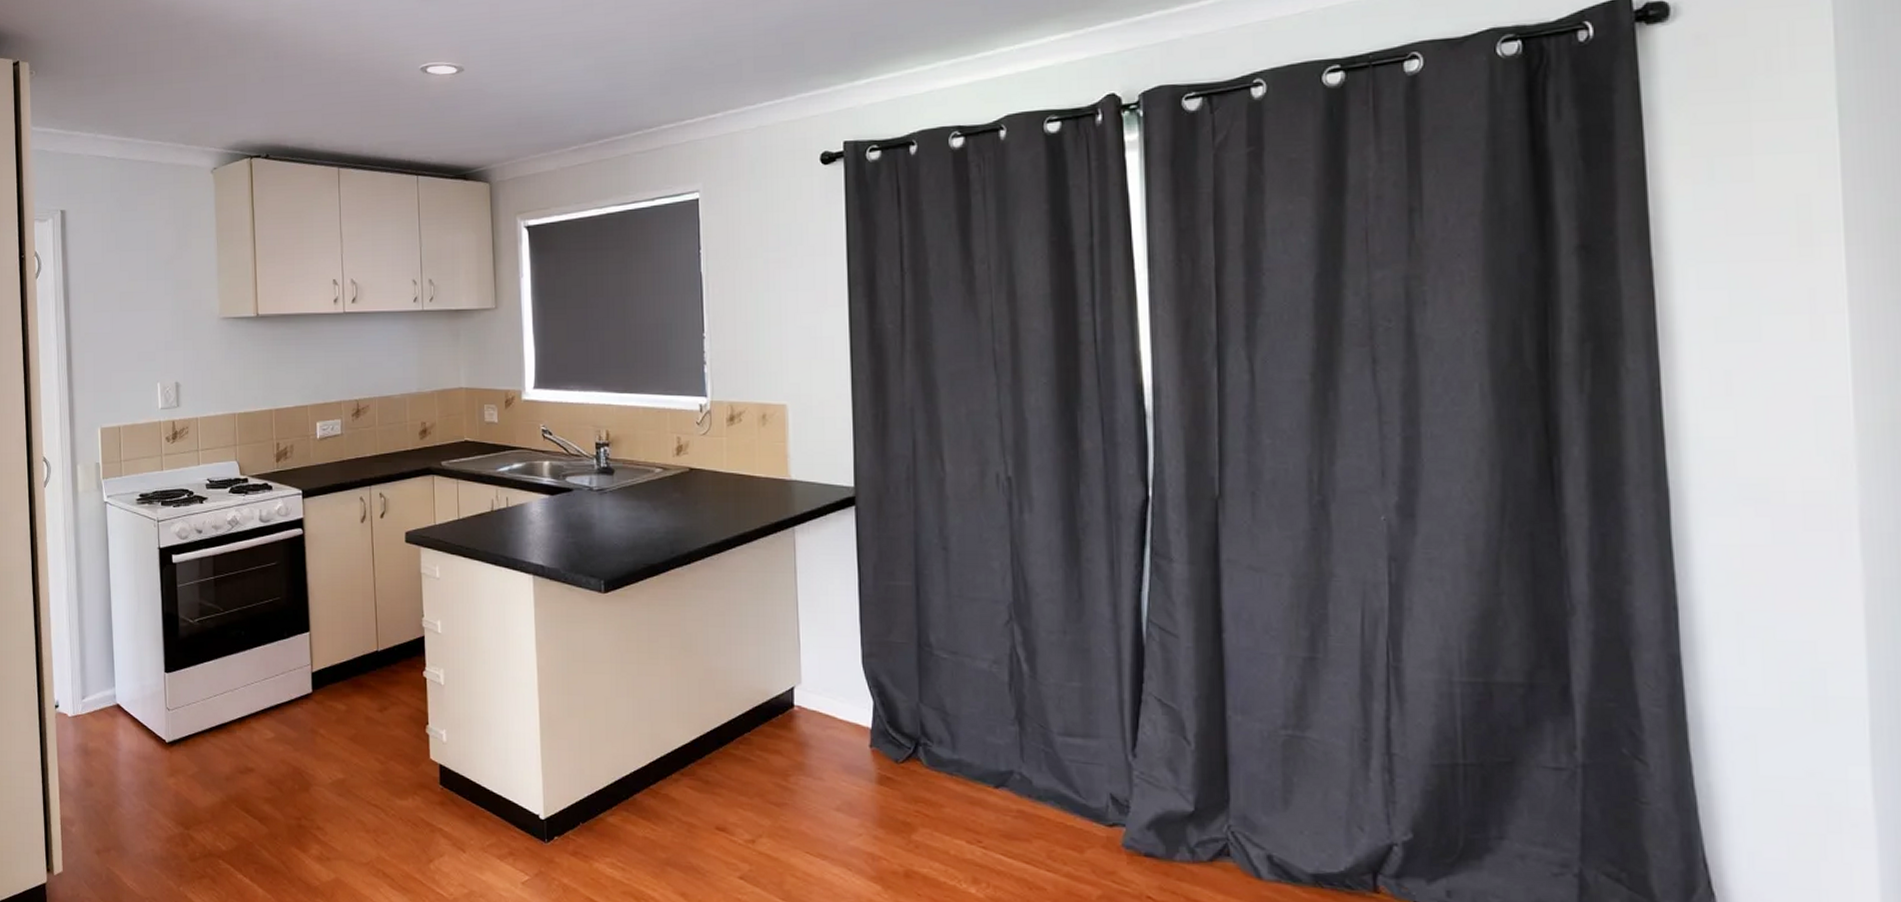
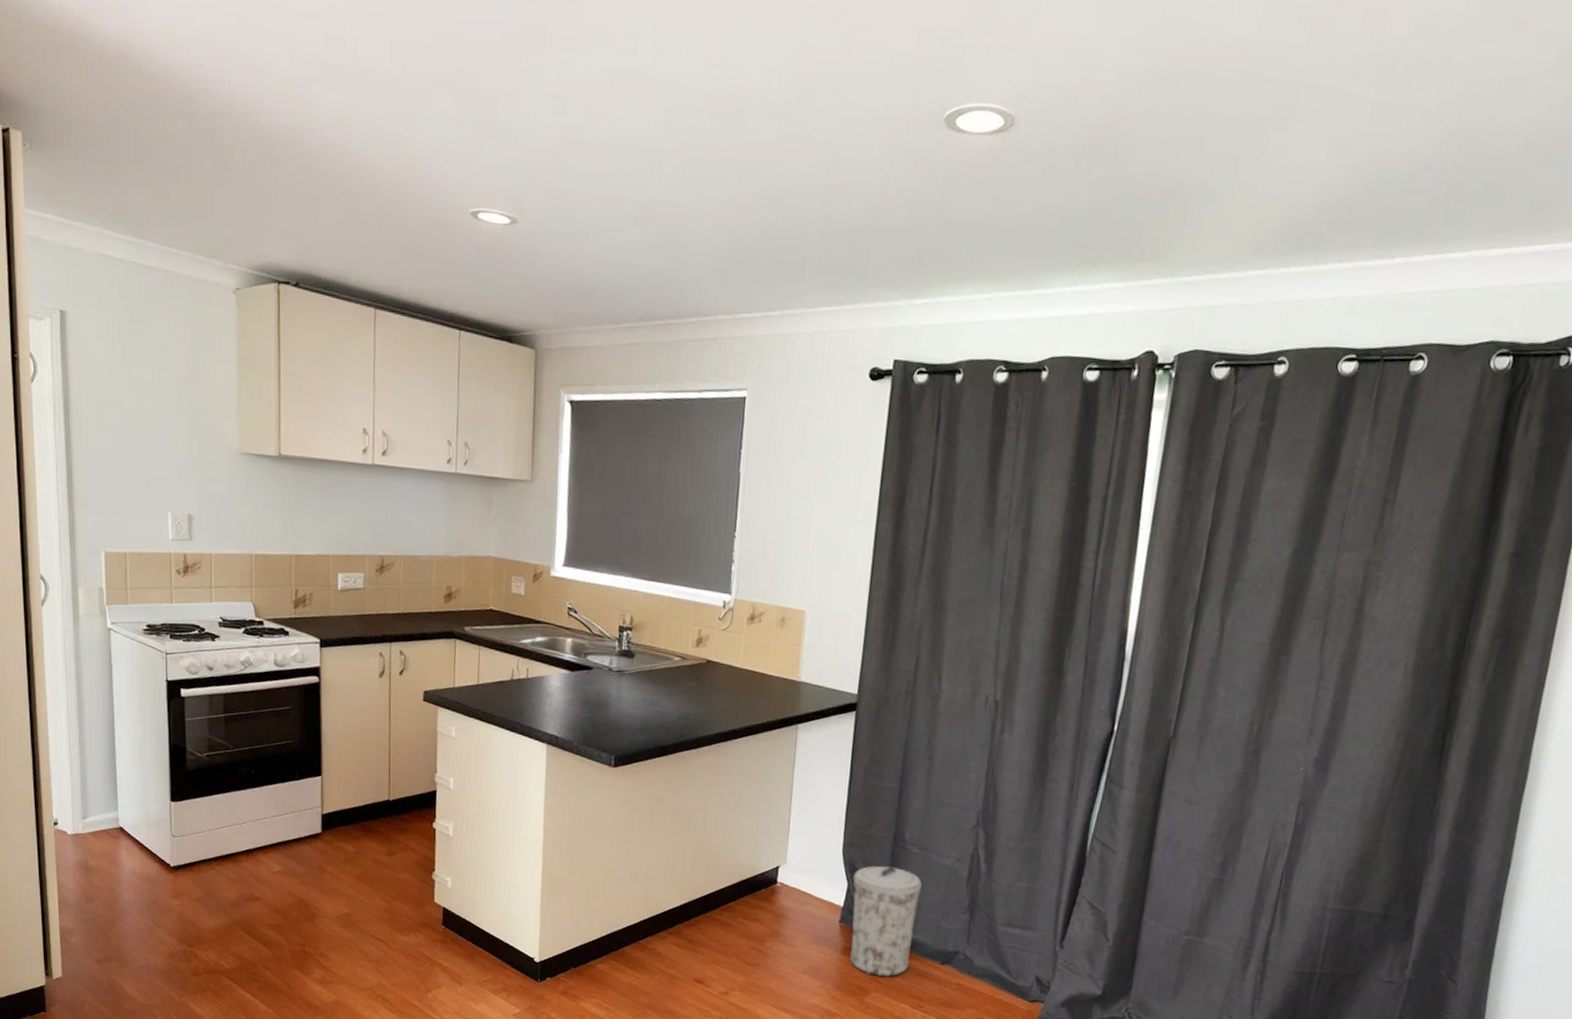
trash can: none [878,676,959,808] -> present [850,865,923,977]

